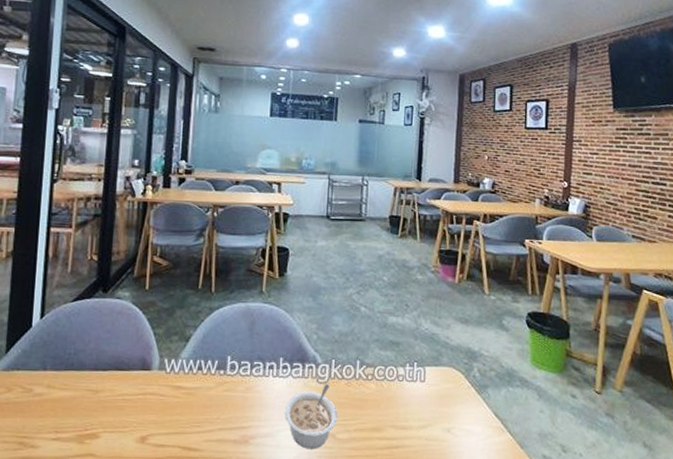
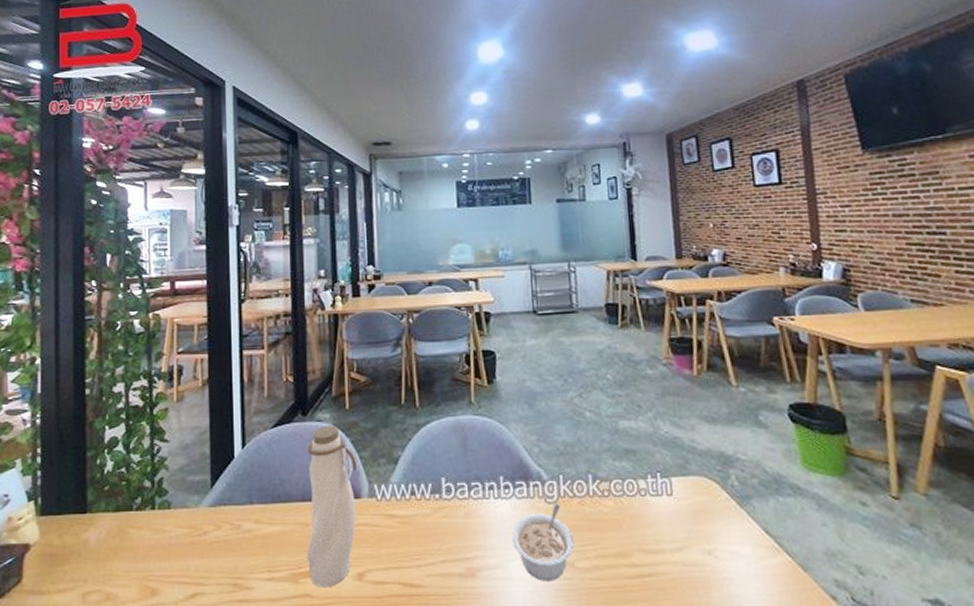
water bottle: none [93,303,151,448] -> present [306,426,357,588]

